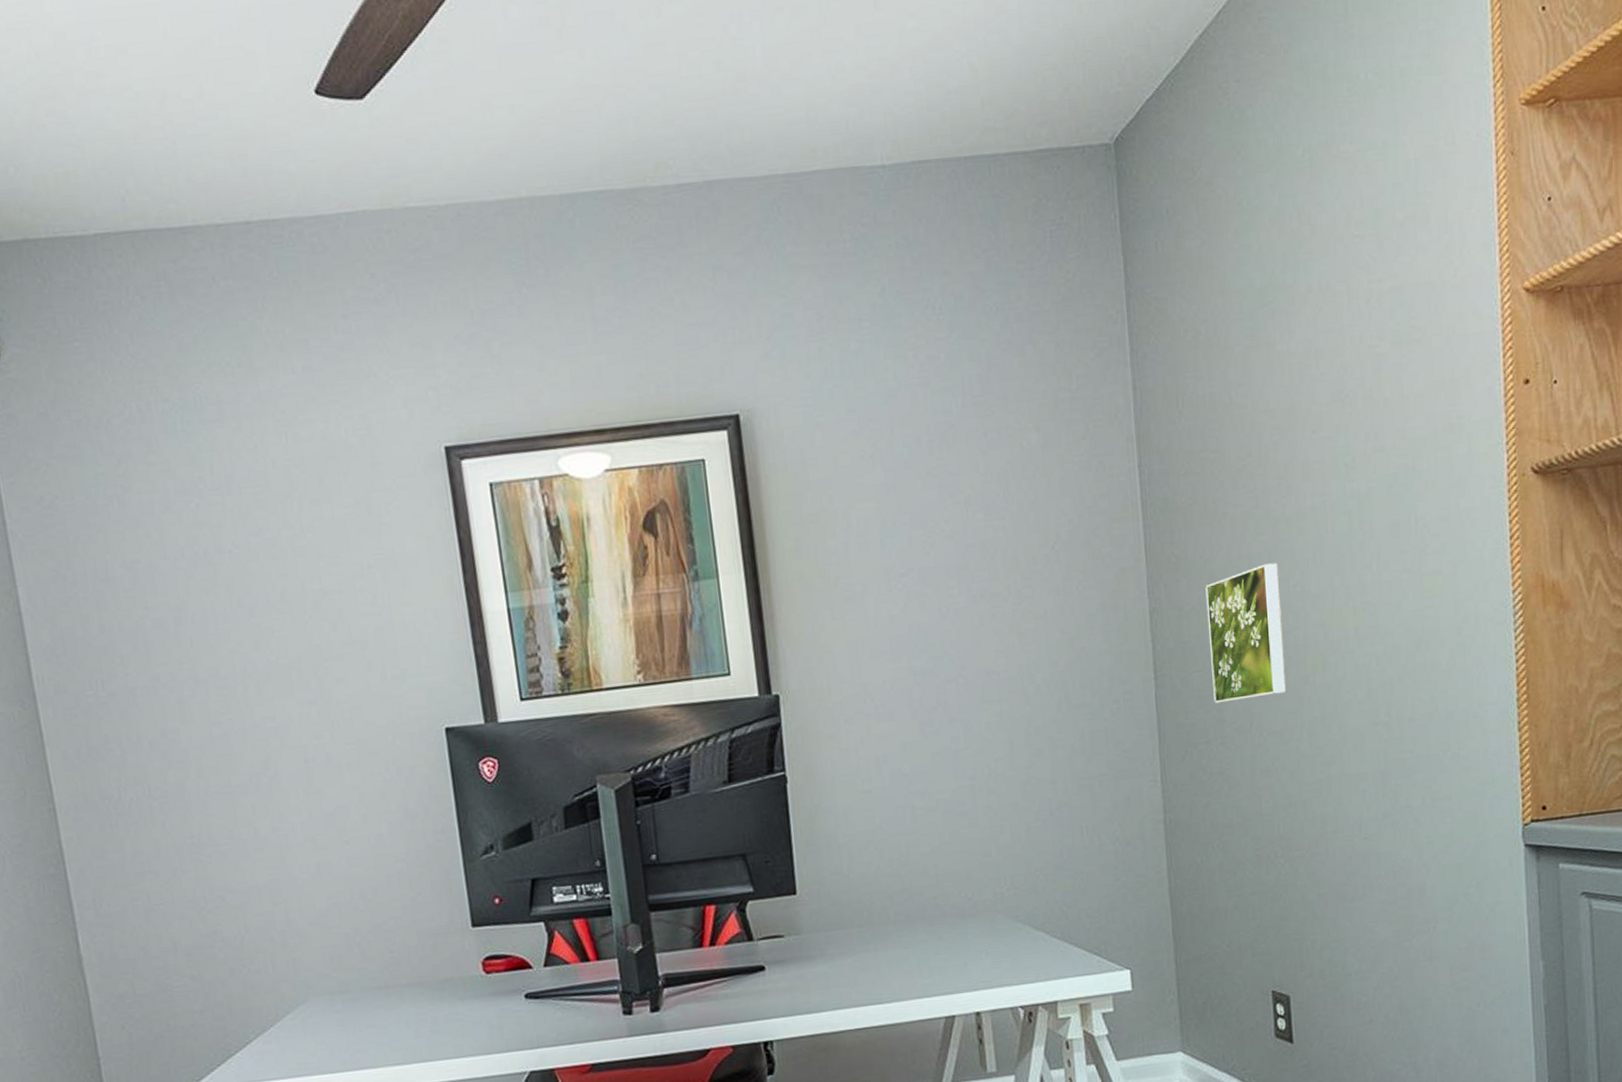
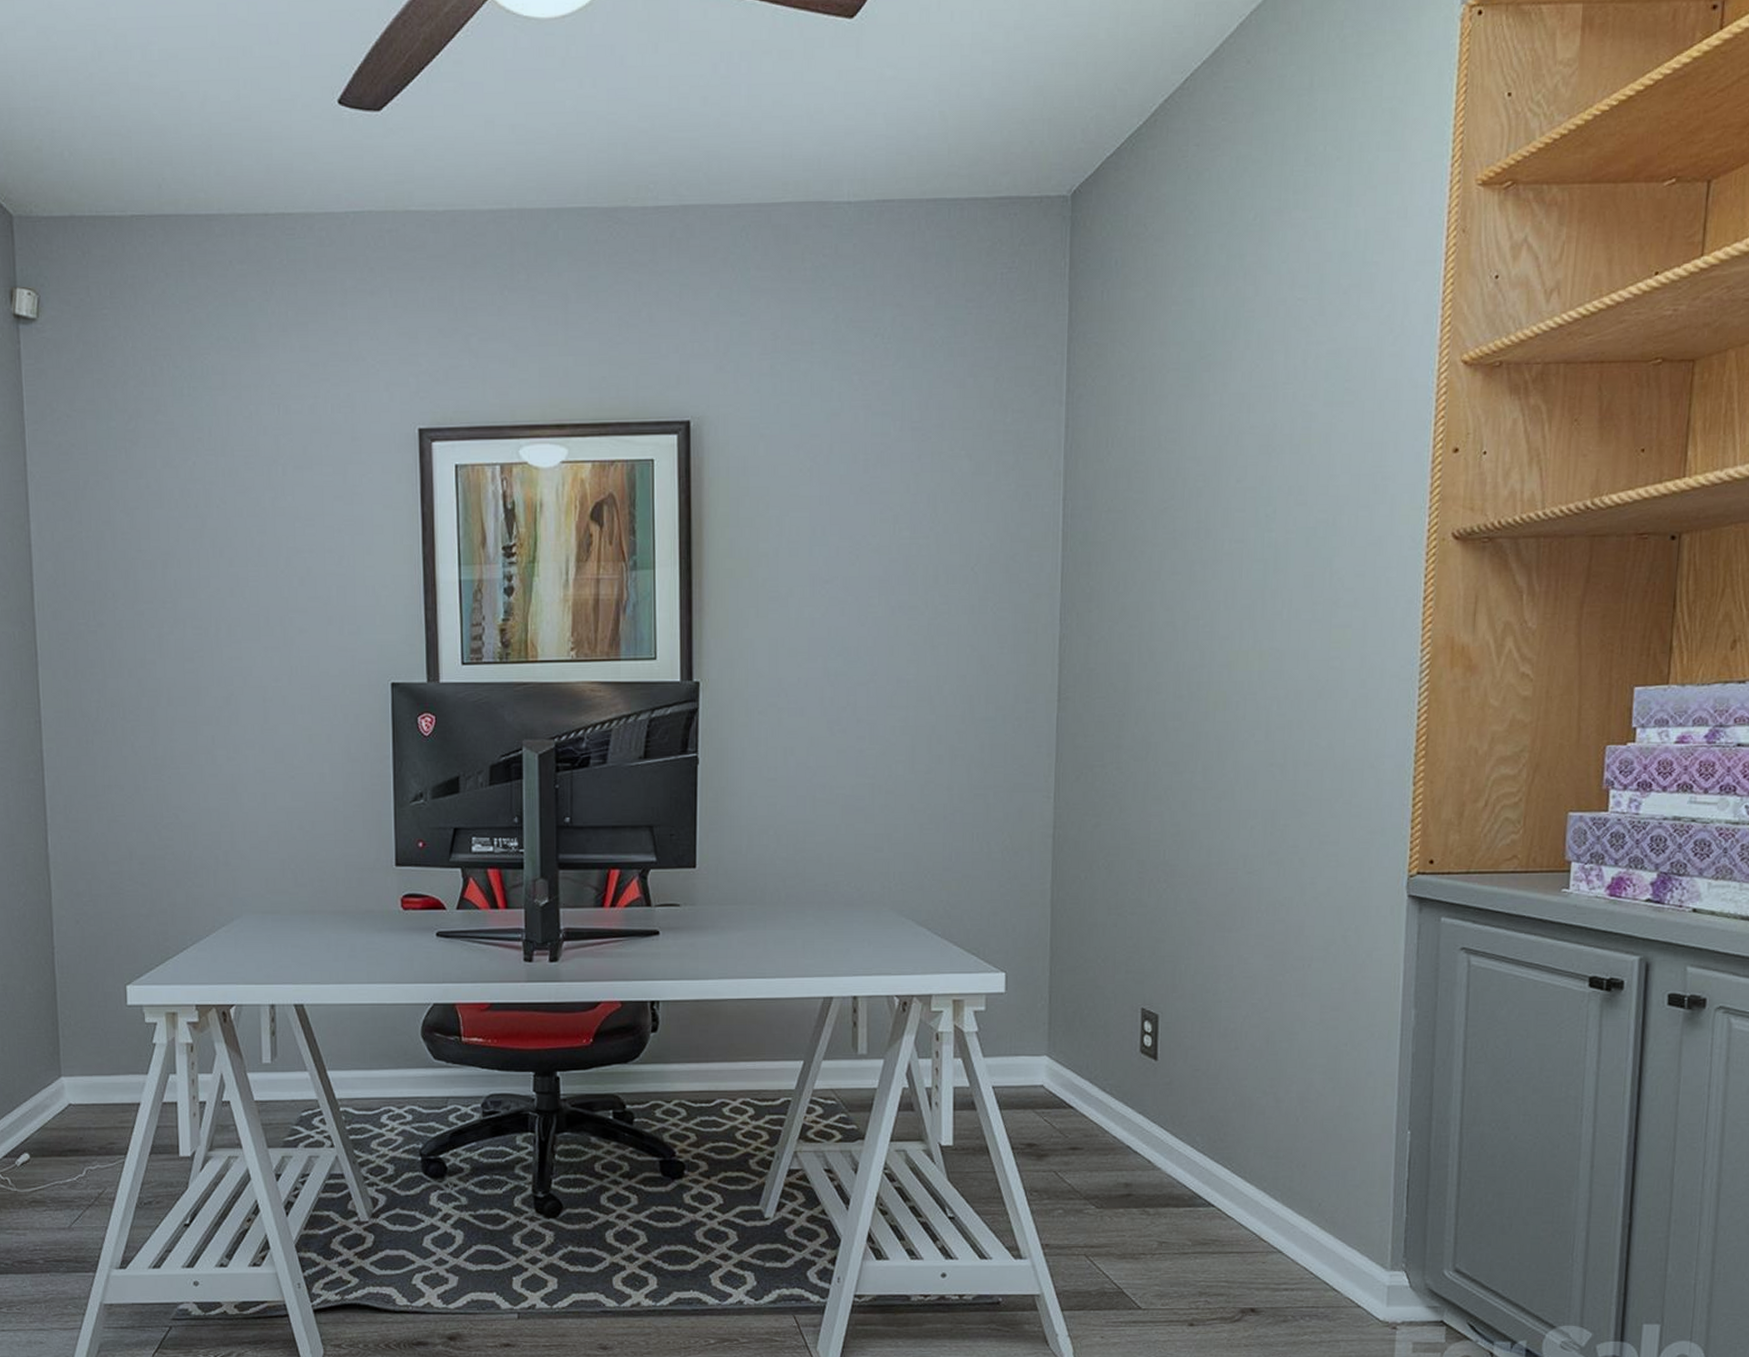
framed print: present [1205,562,1287,704] -> none [1113,602,1190,730]

